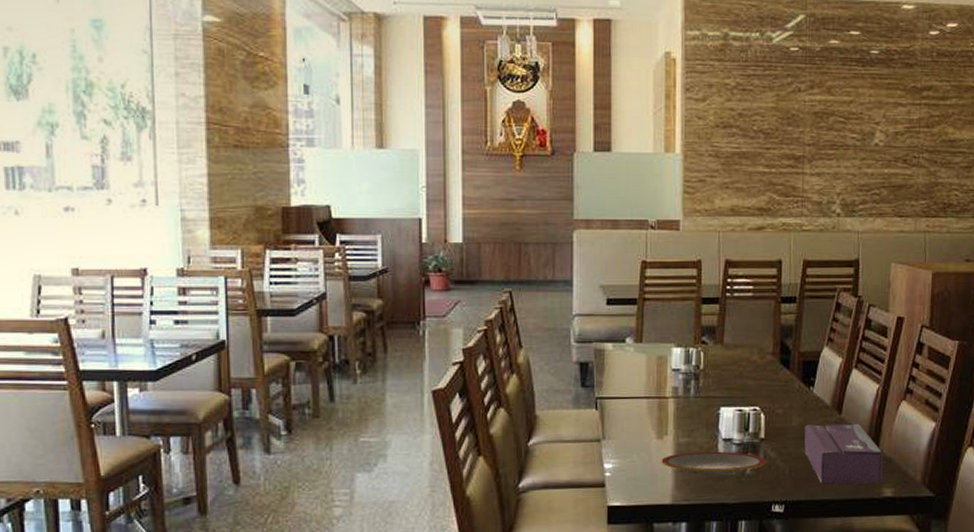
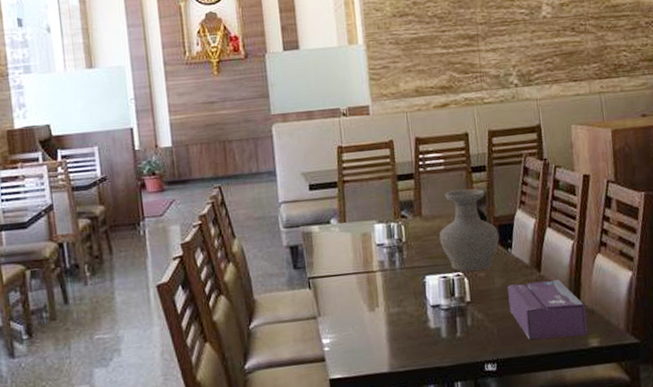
plate: present [661,451,767,475] -> none [375,317,475,342]
vase: none [739,320,803,407] -> present [439,188,500,272]

